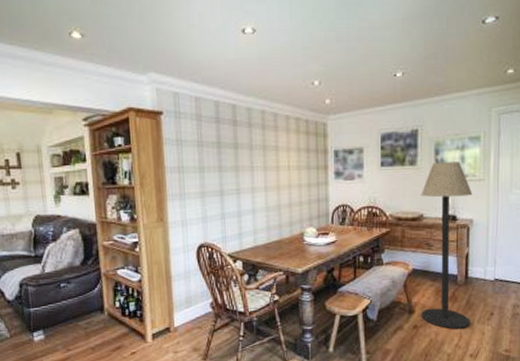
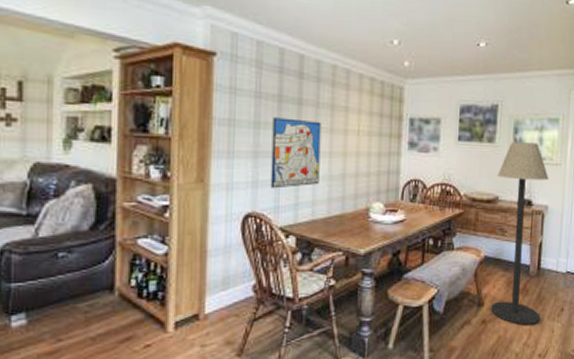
wall art: none [214,161,258,222] -> present [270,117,322,189]

